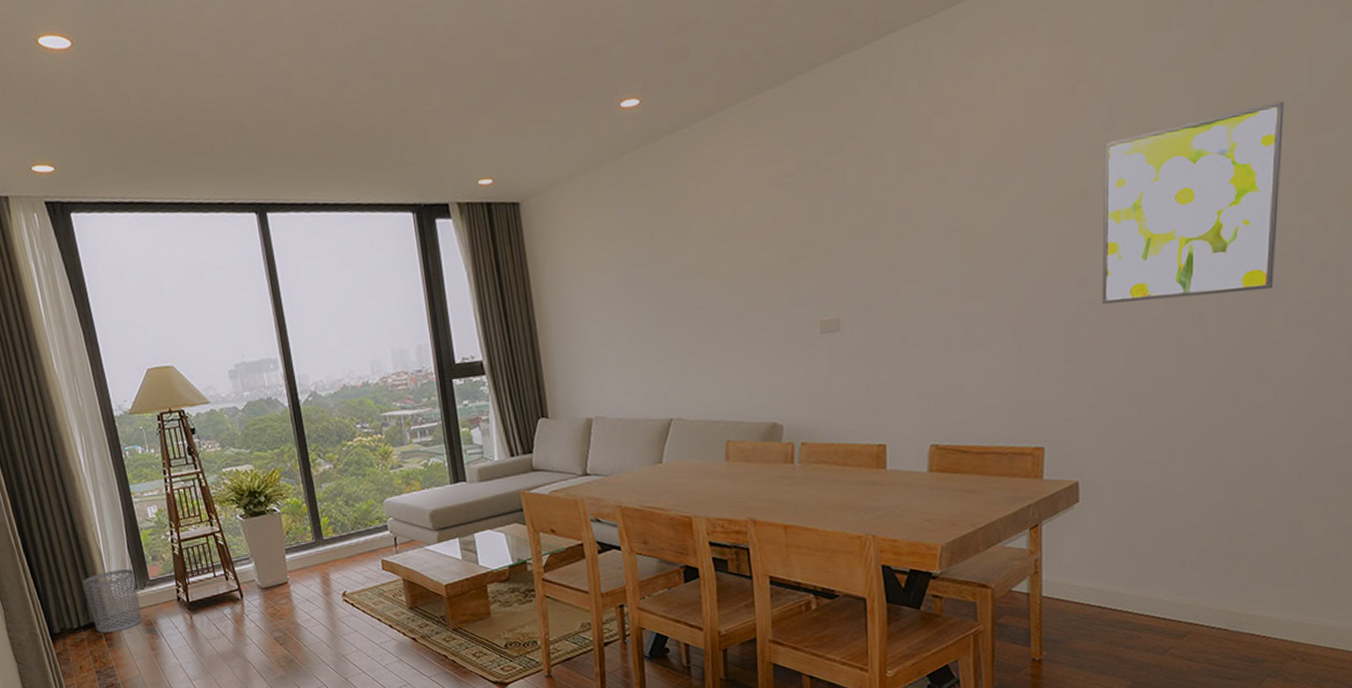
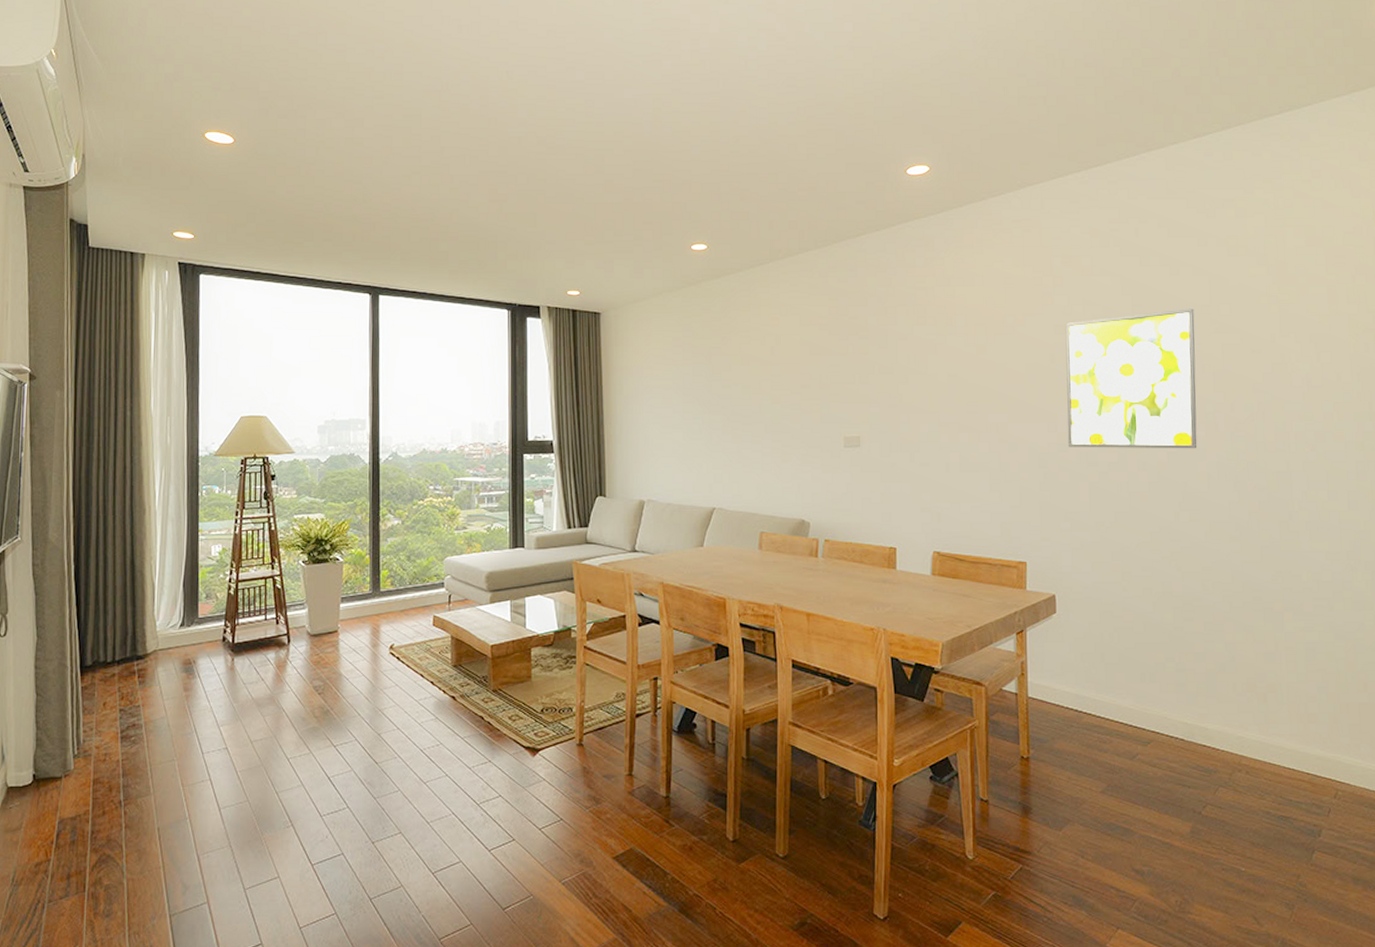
waste bin: present [82,569,142,634] -> none [128,605,184,670]

